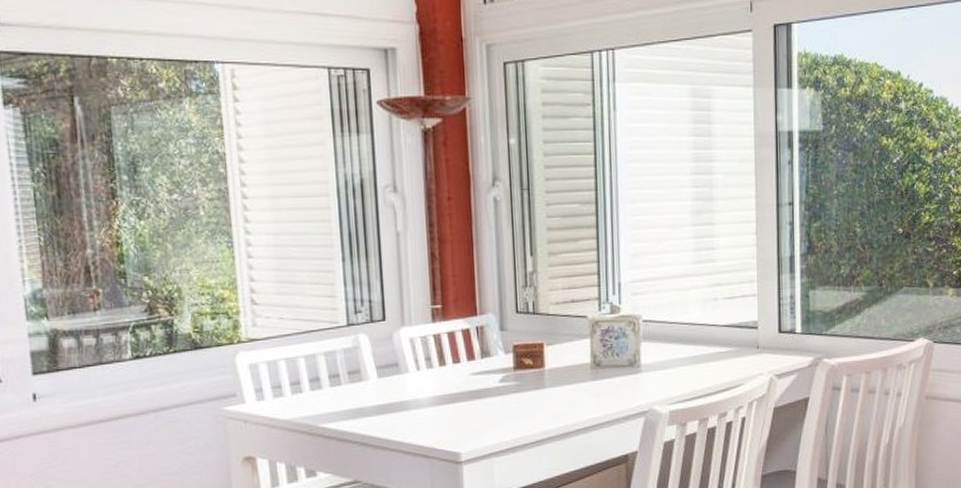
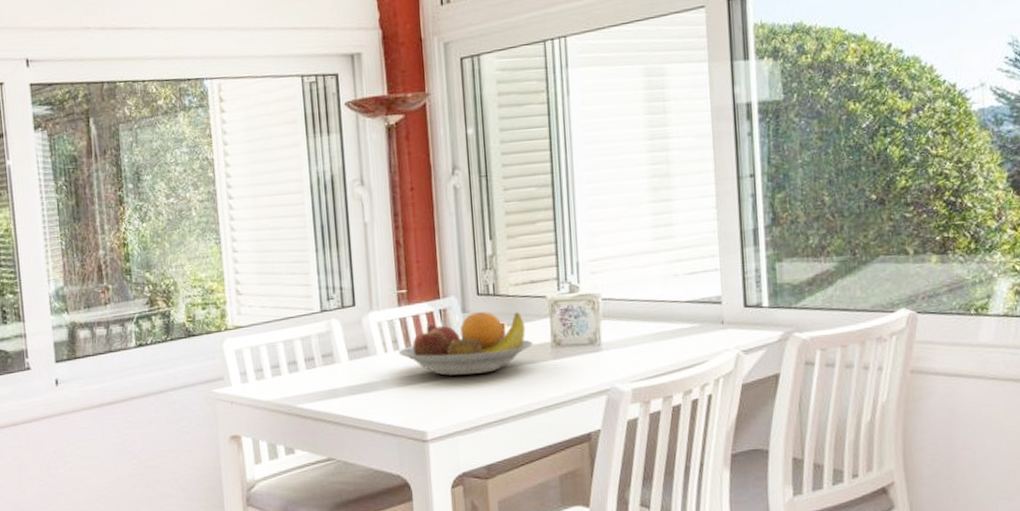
fruit bowl: none [432,330,572,396] -> present [399,312,533,376]

